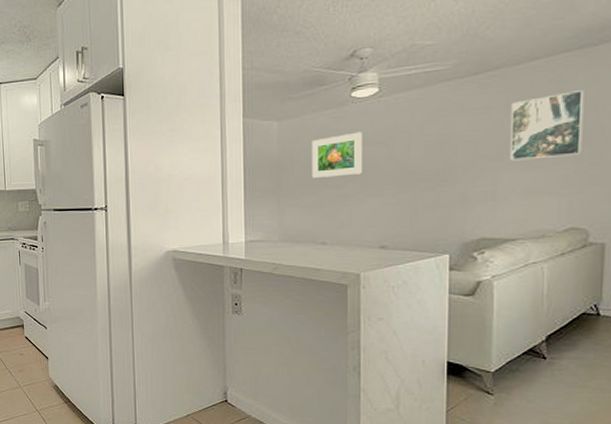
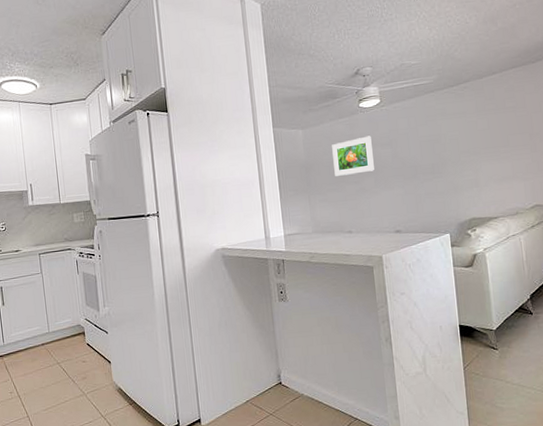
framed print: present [510,90,584,161] -> none [481,97,535,154]

